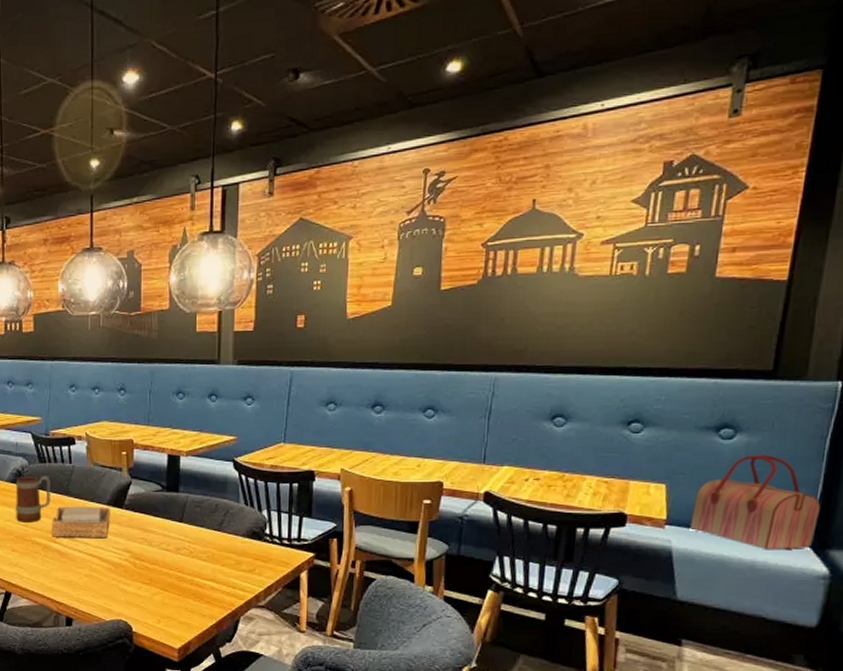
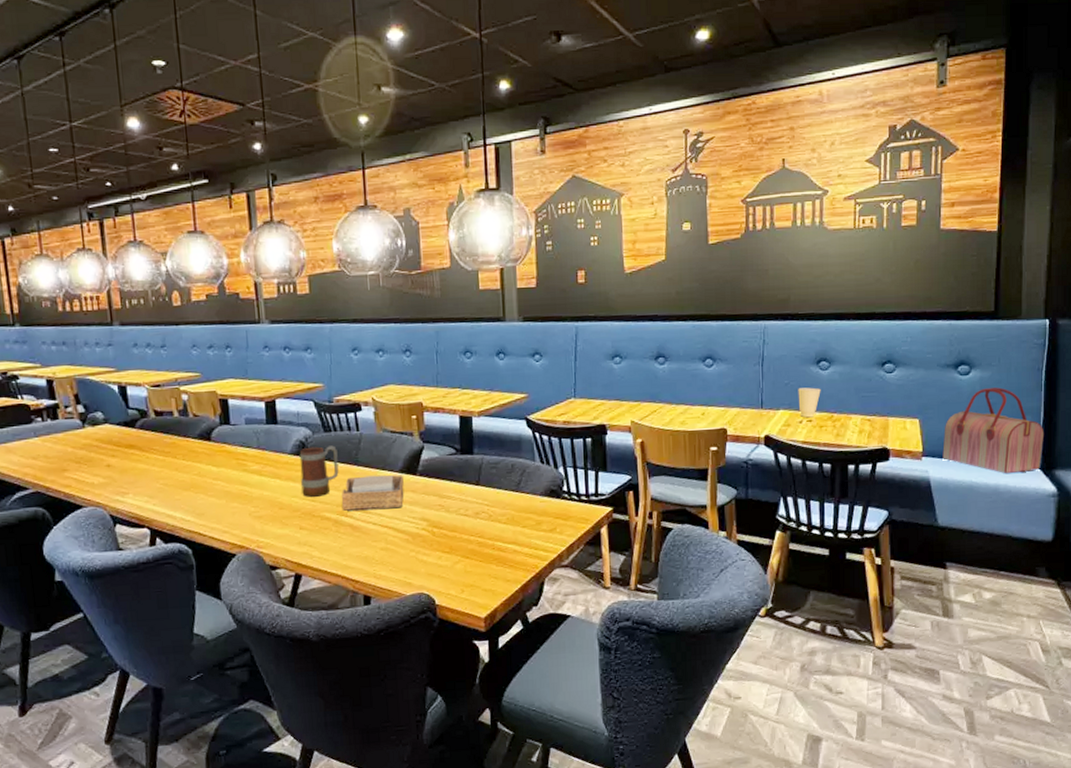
cup: none [525,444,553,476] -> present [798,387,821,418]

